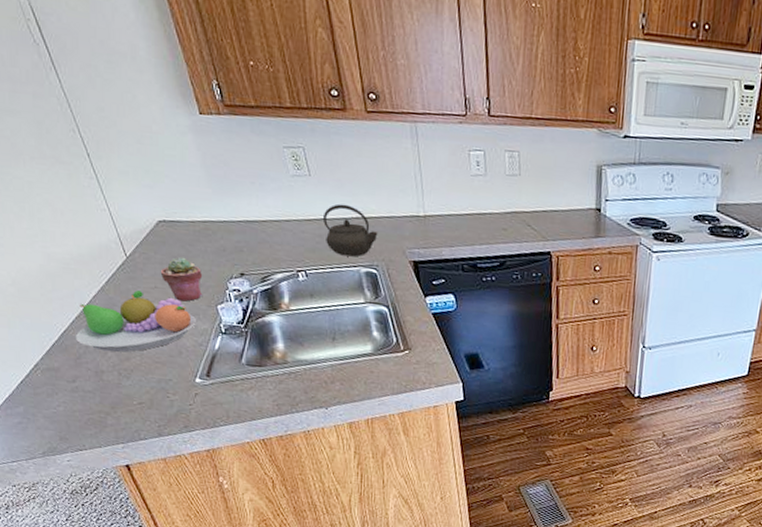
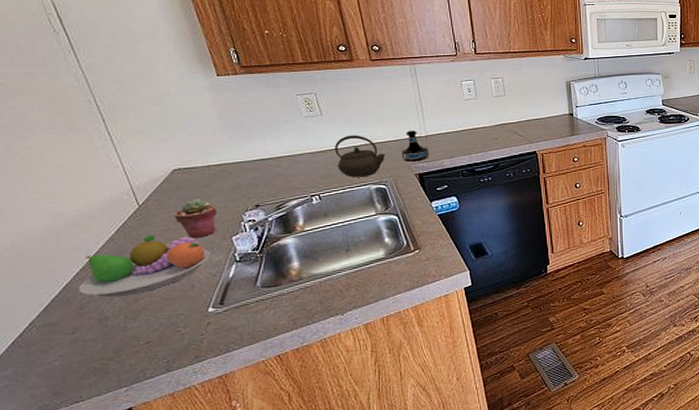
tequila bottle: none [395,206,427,246] -> present [401,130,430,162]

